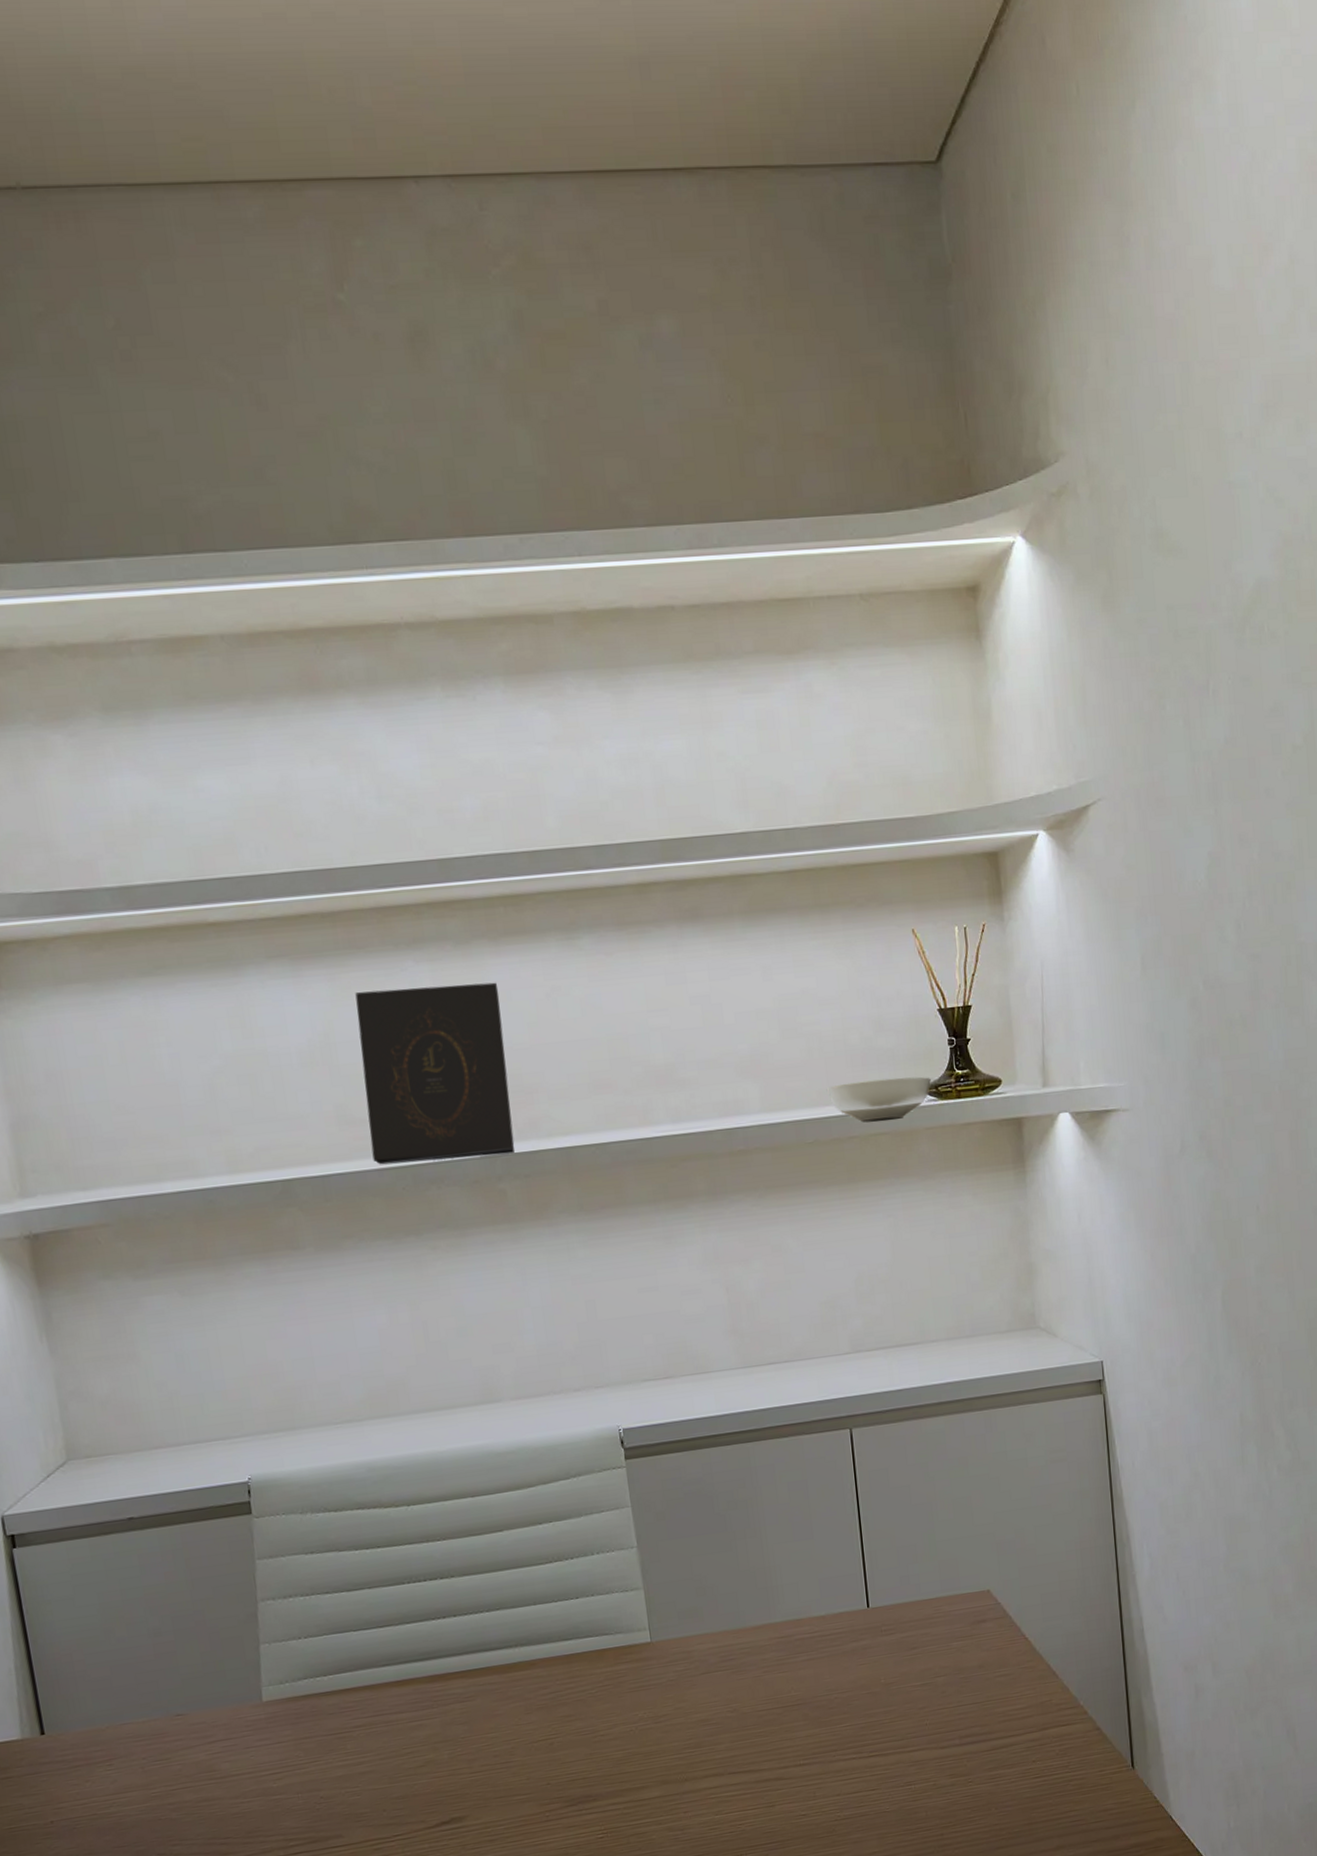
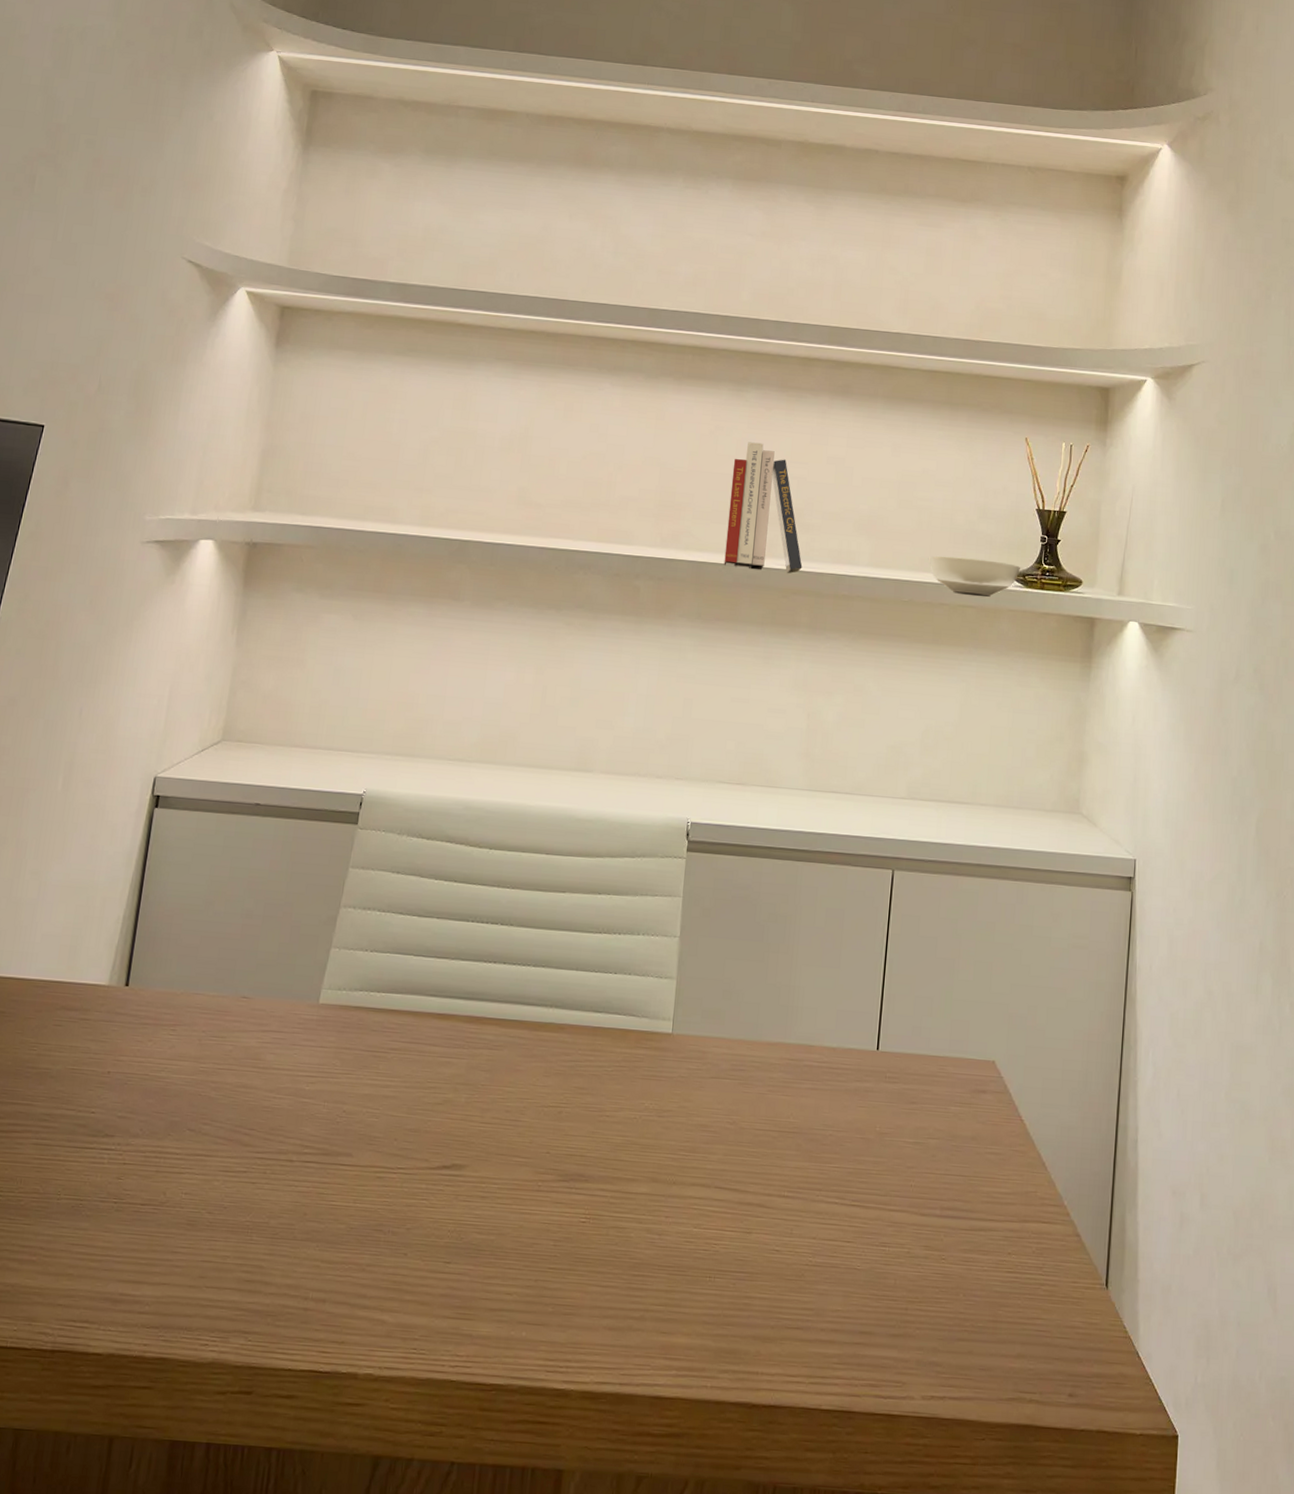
decorative box: present [355,982,515,1165] -> none [538,400,673,558]
books: none [581,996,687,1146] -> present [723,442,803,574]

